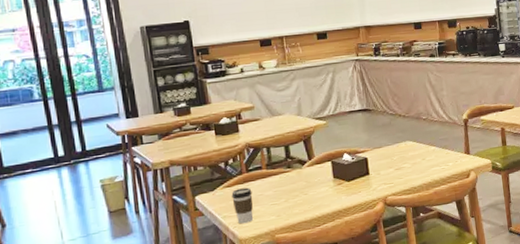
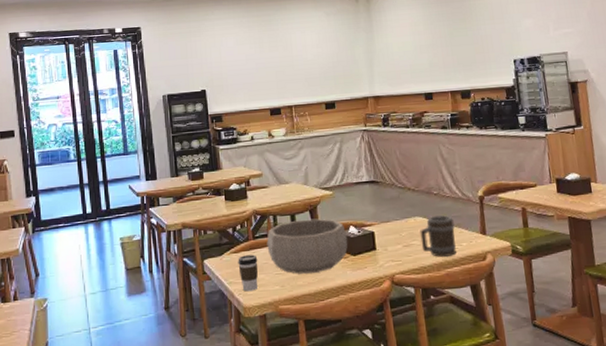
decorative bowl: none [261,148,343,203] -> present [266,218,348,274]
barrel: none [410,138,444,178] -> present [420,215,457,258]

